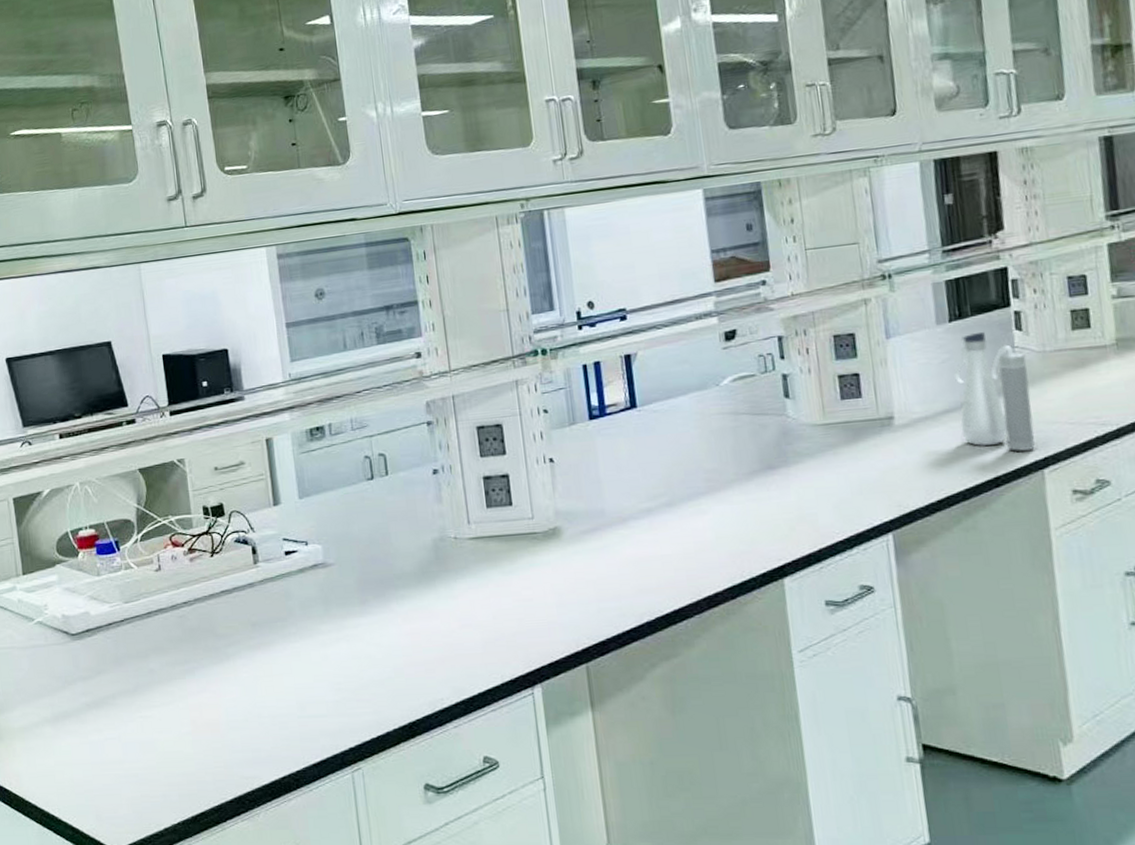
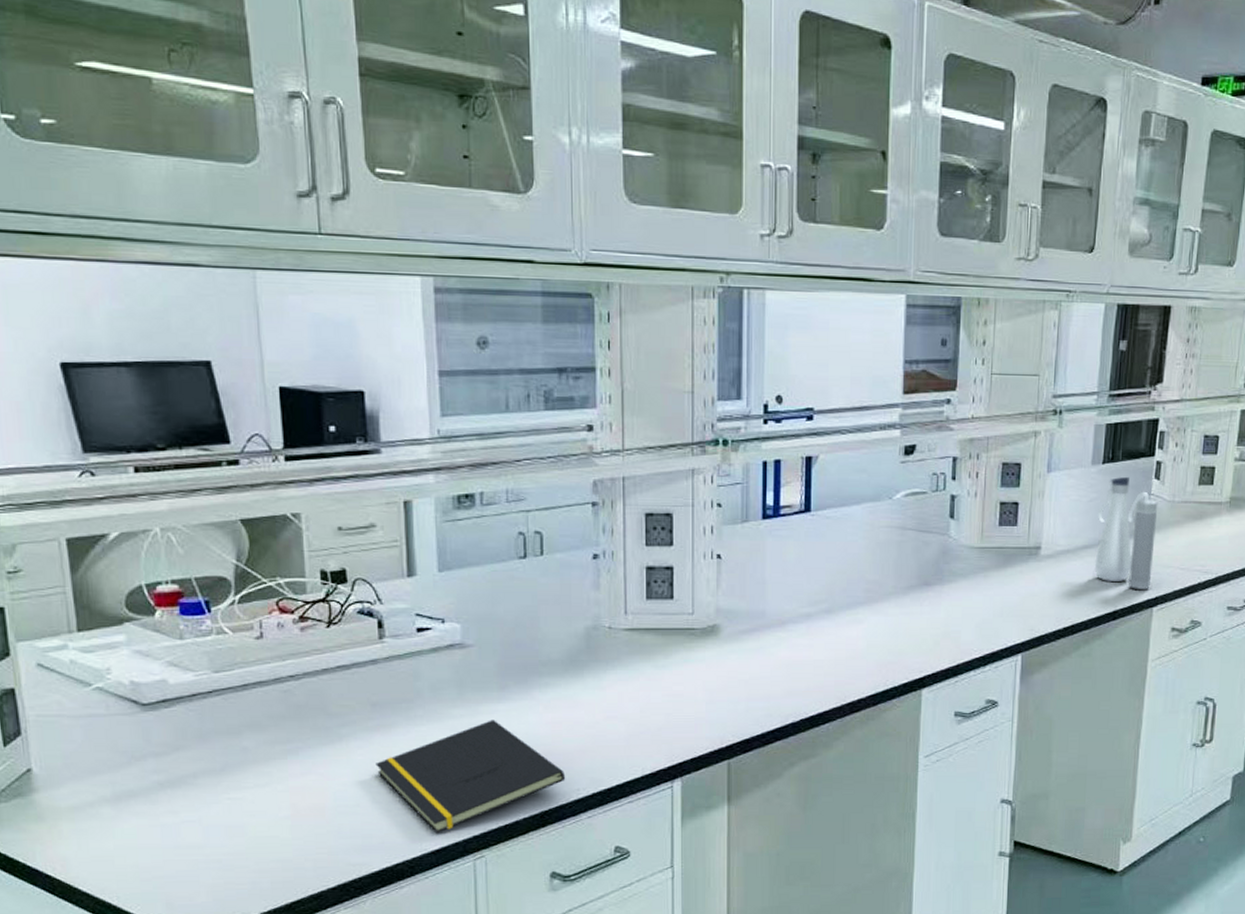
notepad: none [259,633,430,746] -> present [375,720,566,834]

